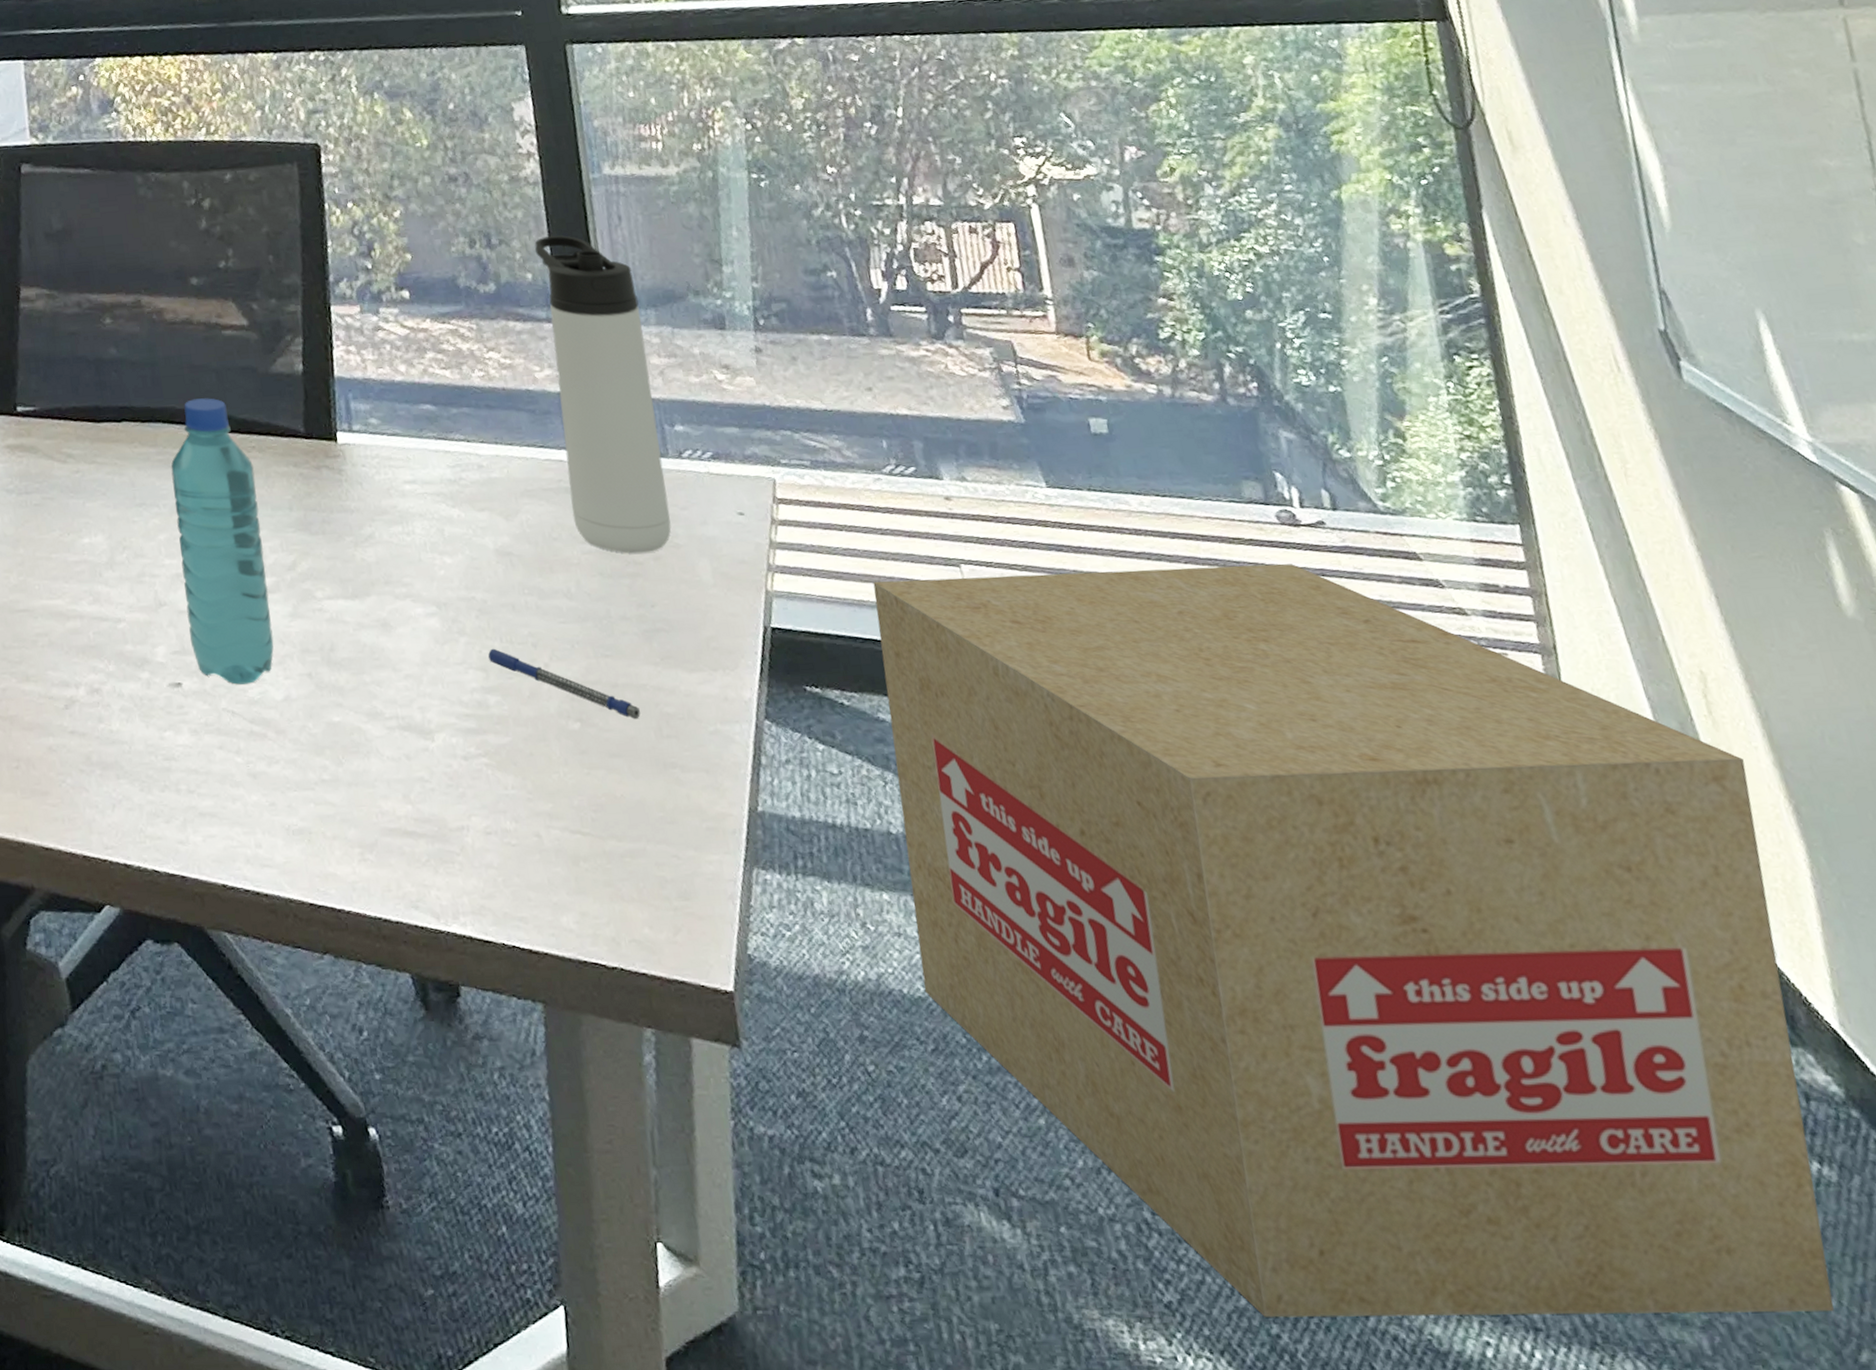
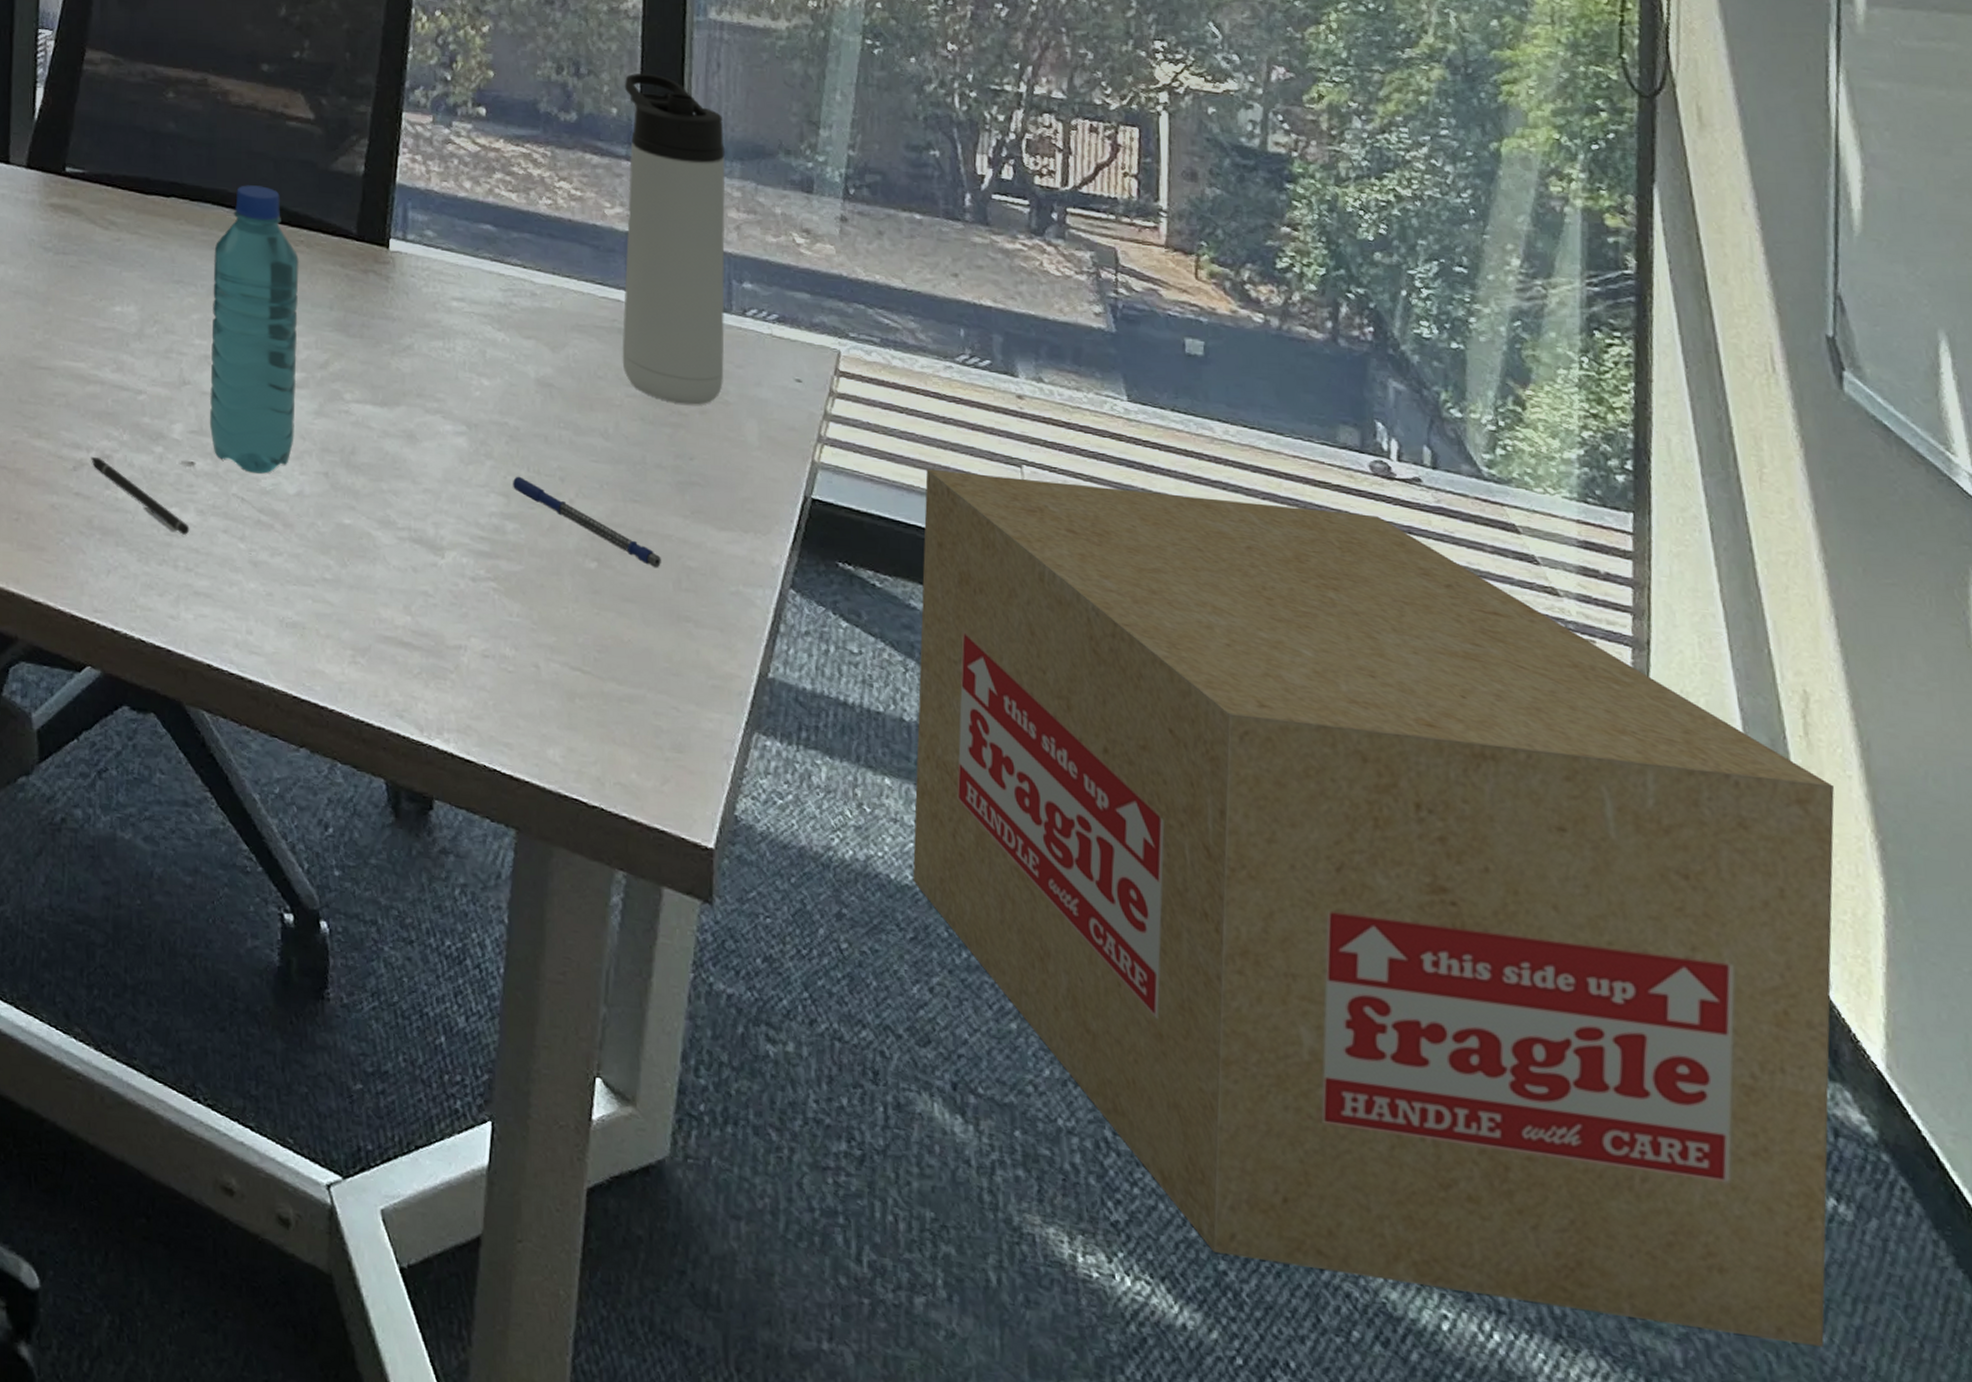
pen: none [79,692,187,758] -> present [90,456,190,535]

